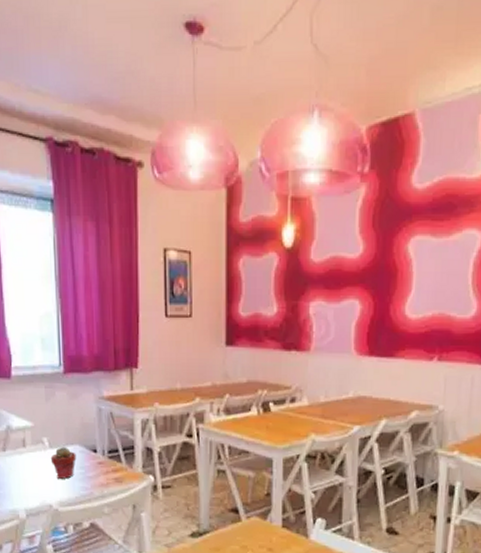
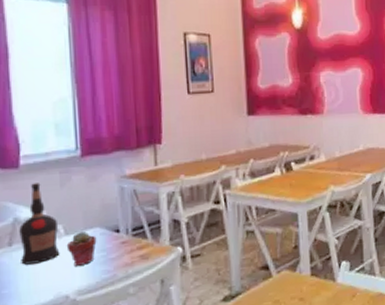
liquor bottle: none [11,395,45,471] -> present [19,183,60,265]

